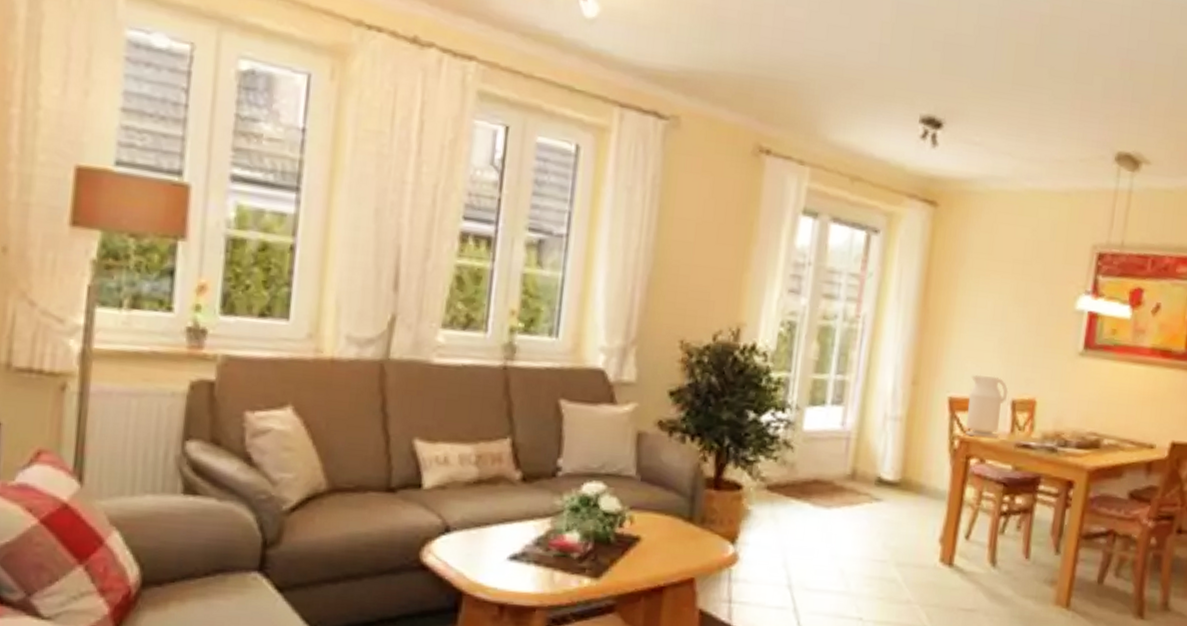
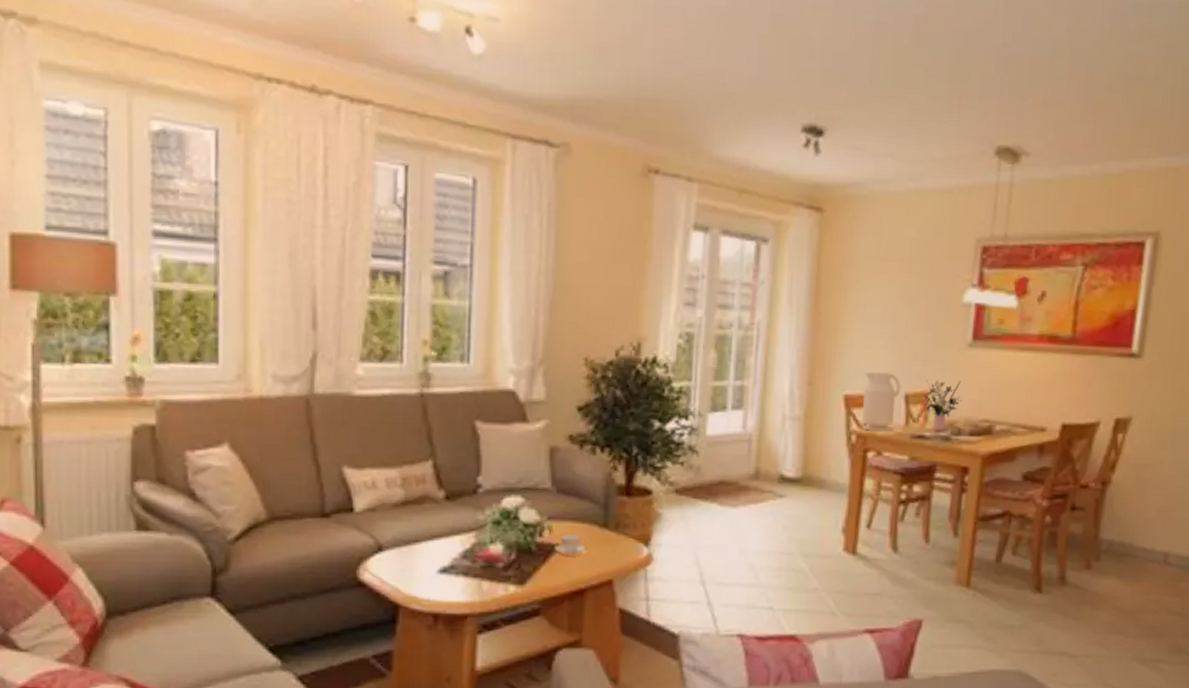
teacup: none [634,526,669,550] -> present [554,535,587,555]
bouquet: none [1030,387,1071,443] -> present [923,380,962,432]

